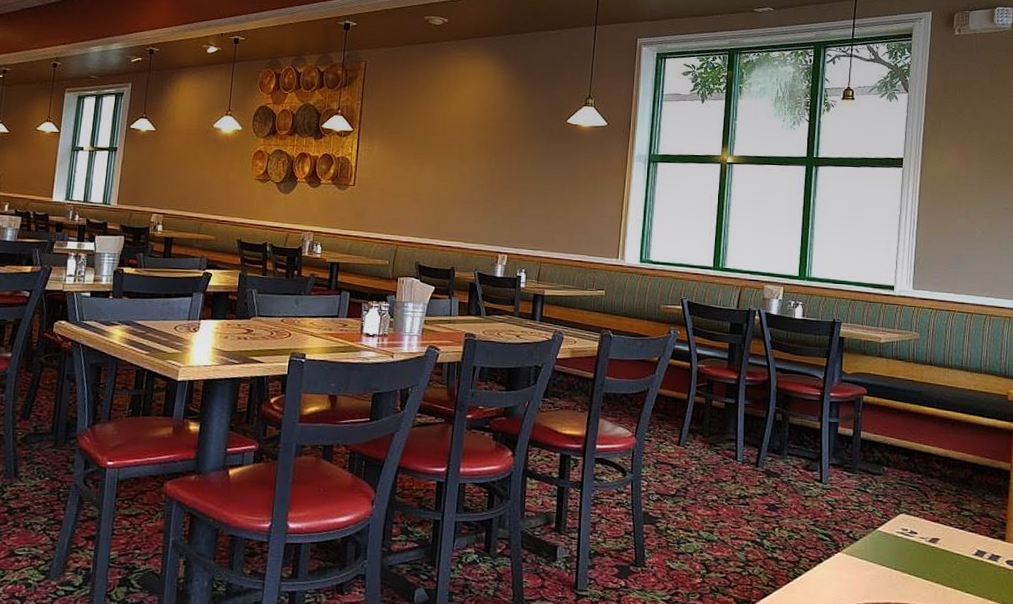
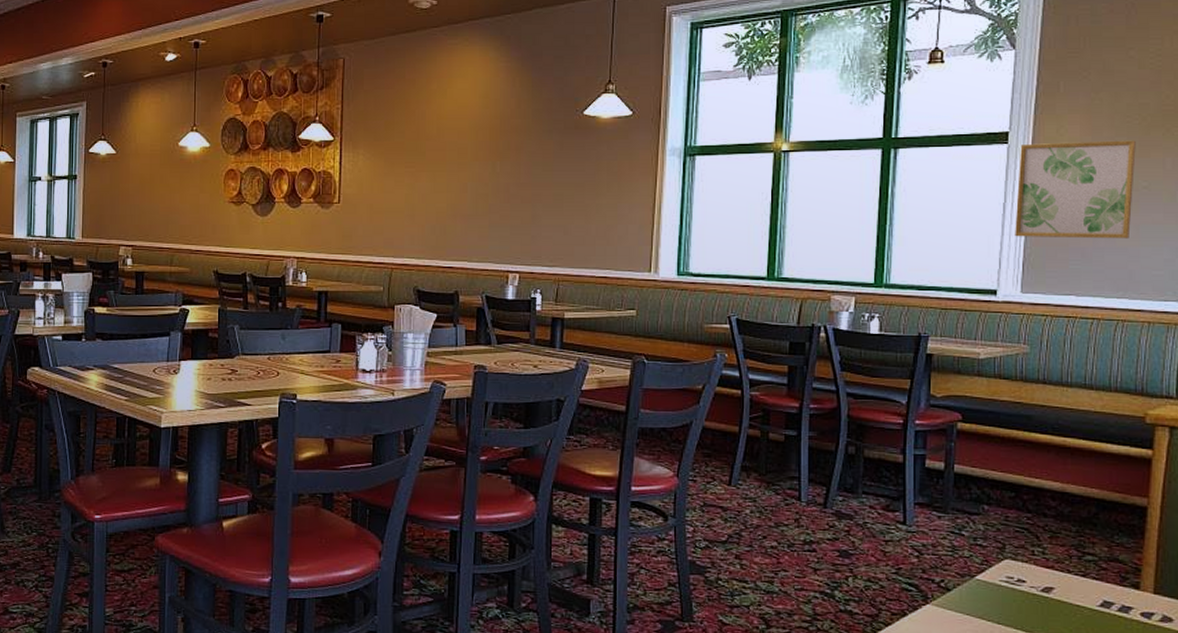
wall art: none [908,168,998,249] -> present [1015,140,1136,239]

